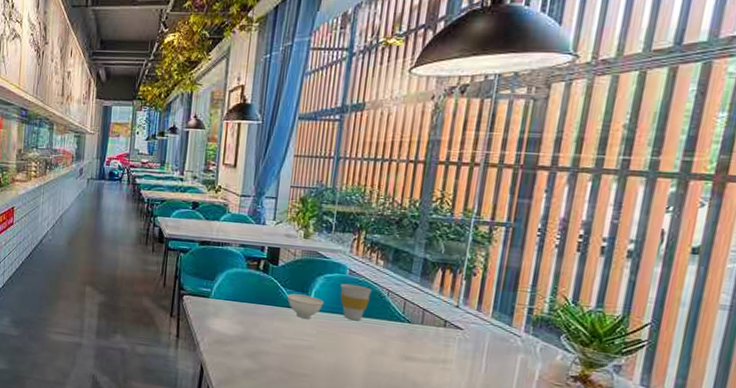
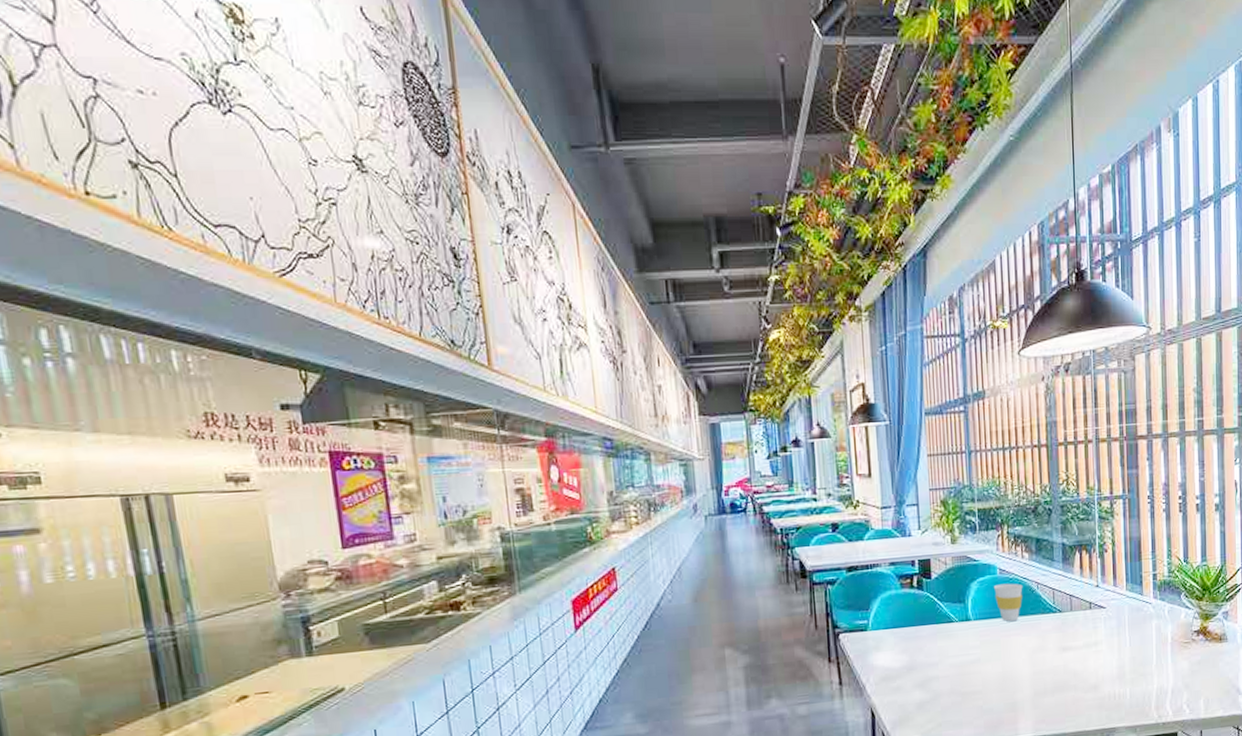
bowl: present [286,293,325,319] -> none [945,605,982,631]

